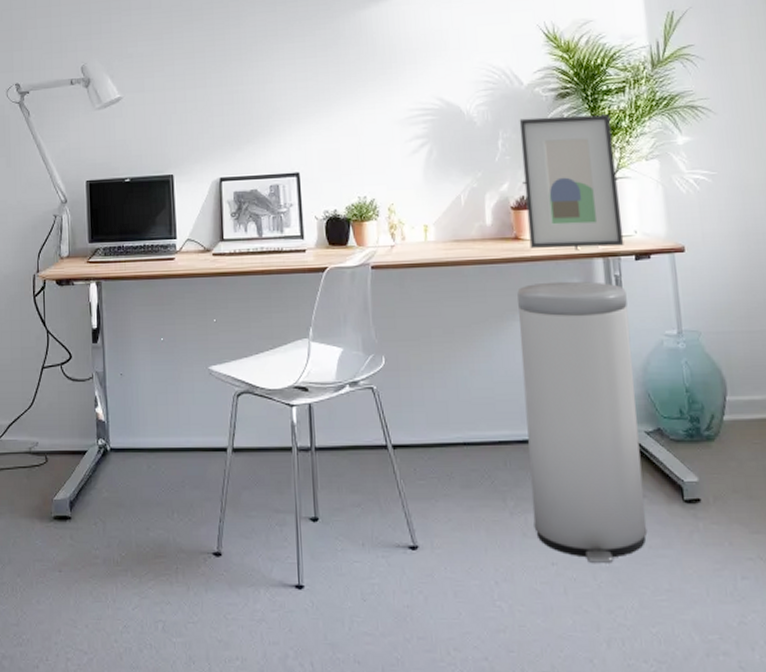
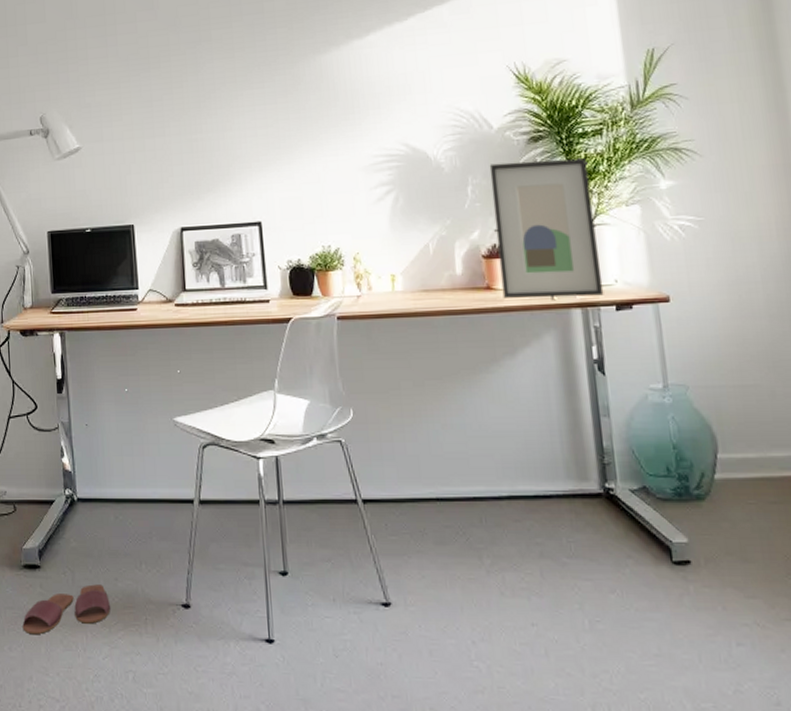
slippers: none [51,534,141,587] -> present [22,584,110,635]
pedal bin: present [517,281,648,564] -> none [490,332,634,627]

